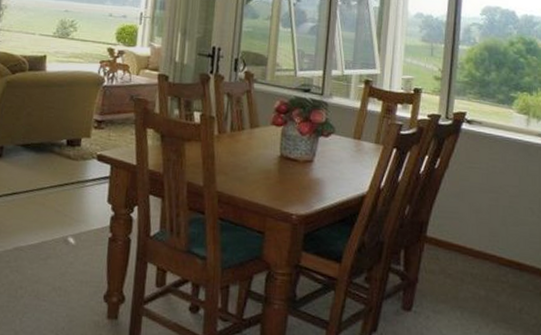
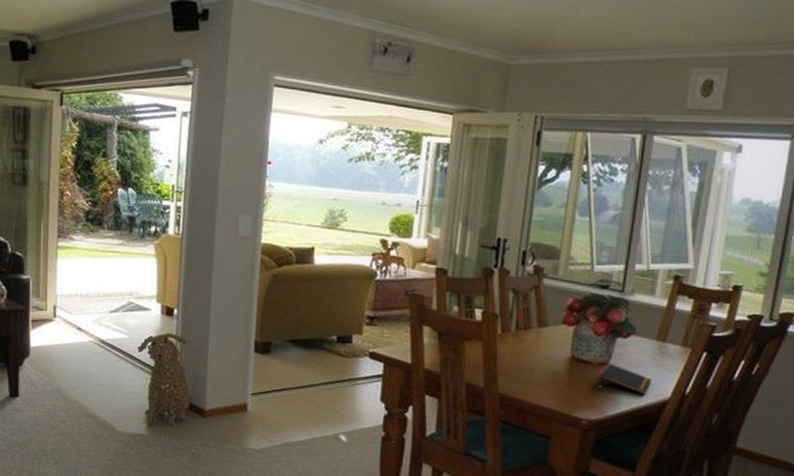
notepad: none [306,160,351,189] -> present [599,363,652,394]

